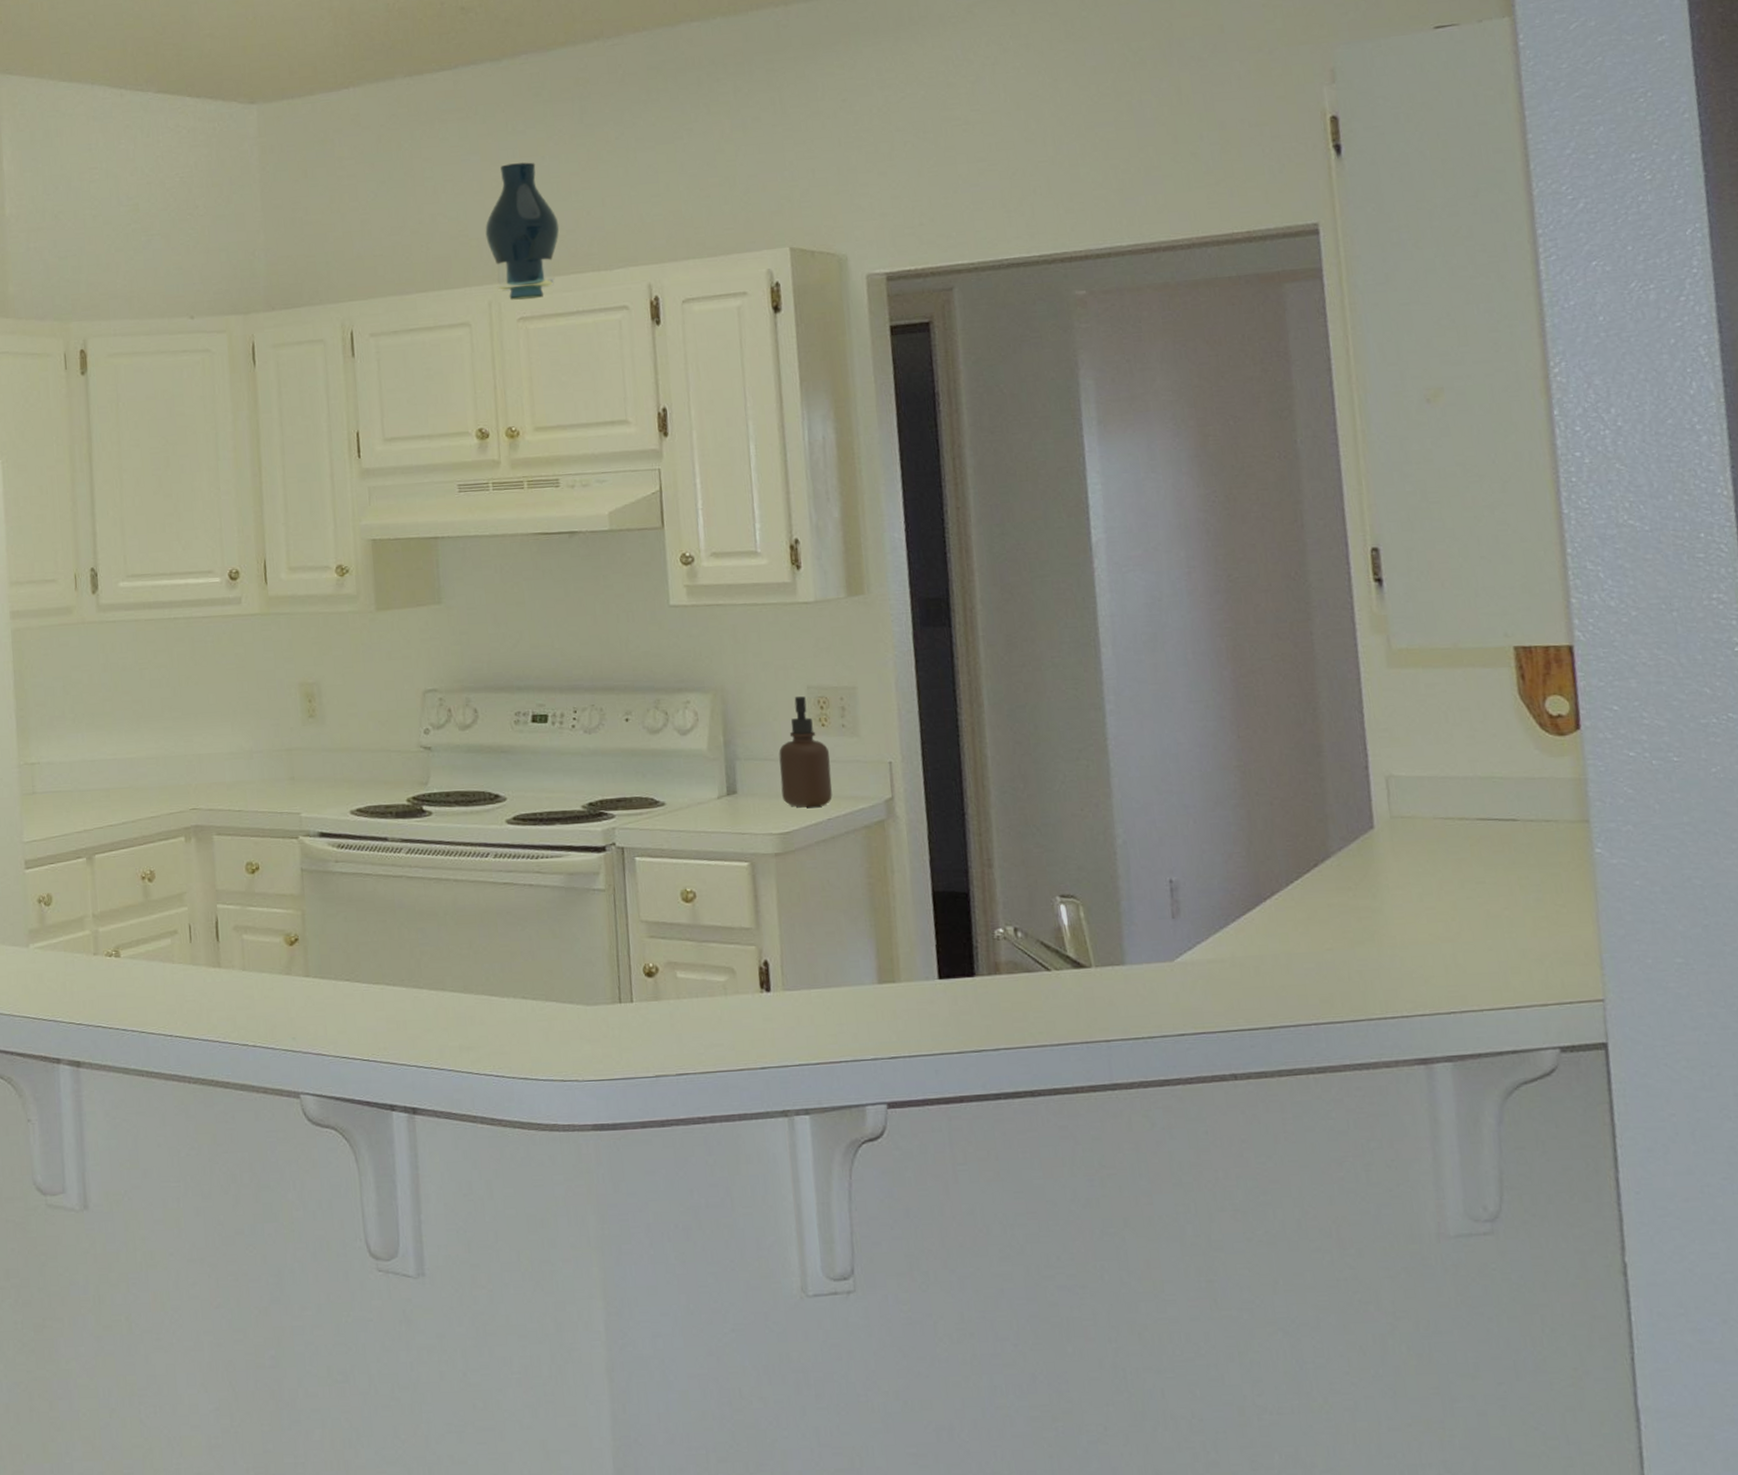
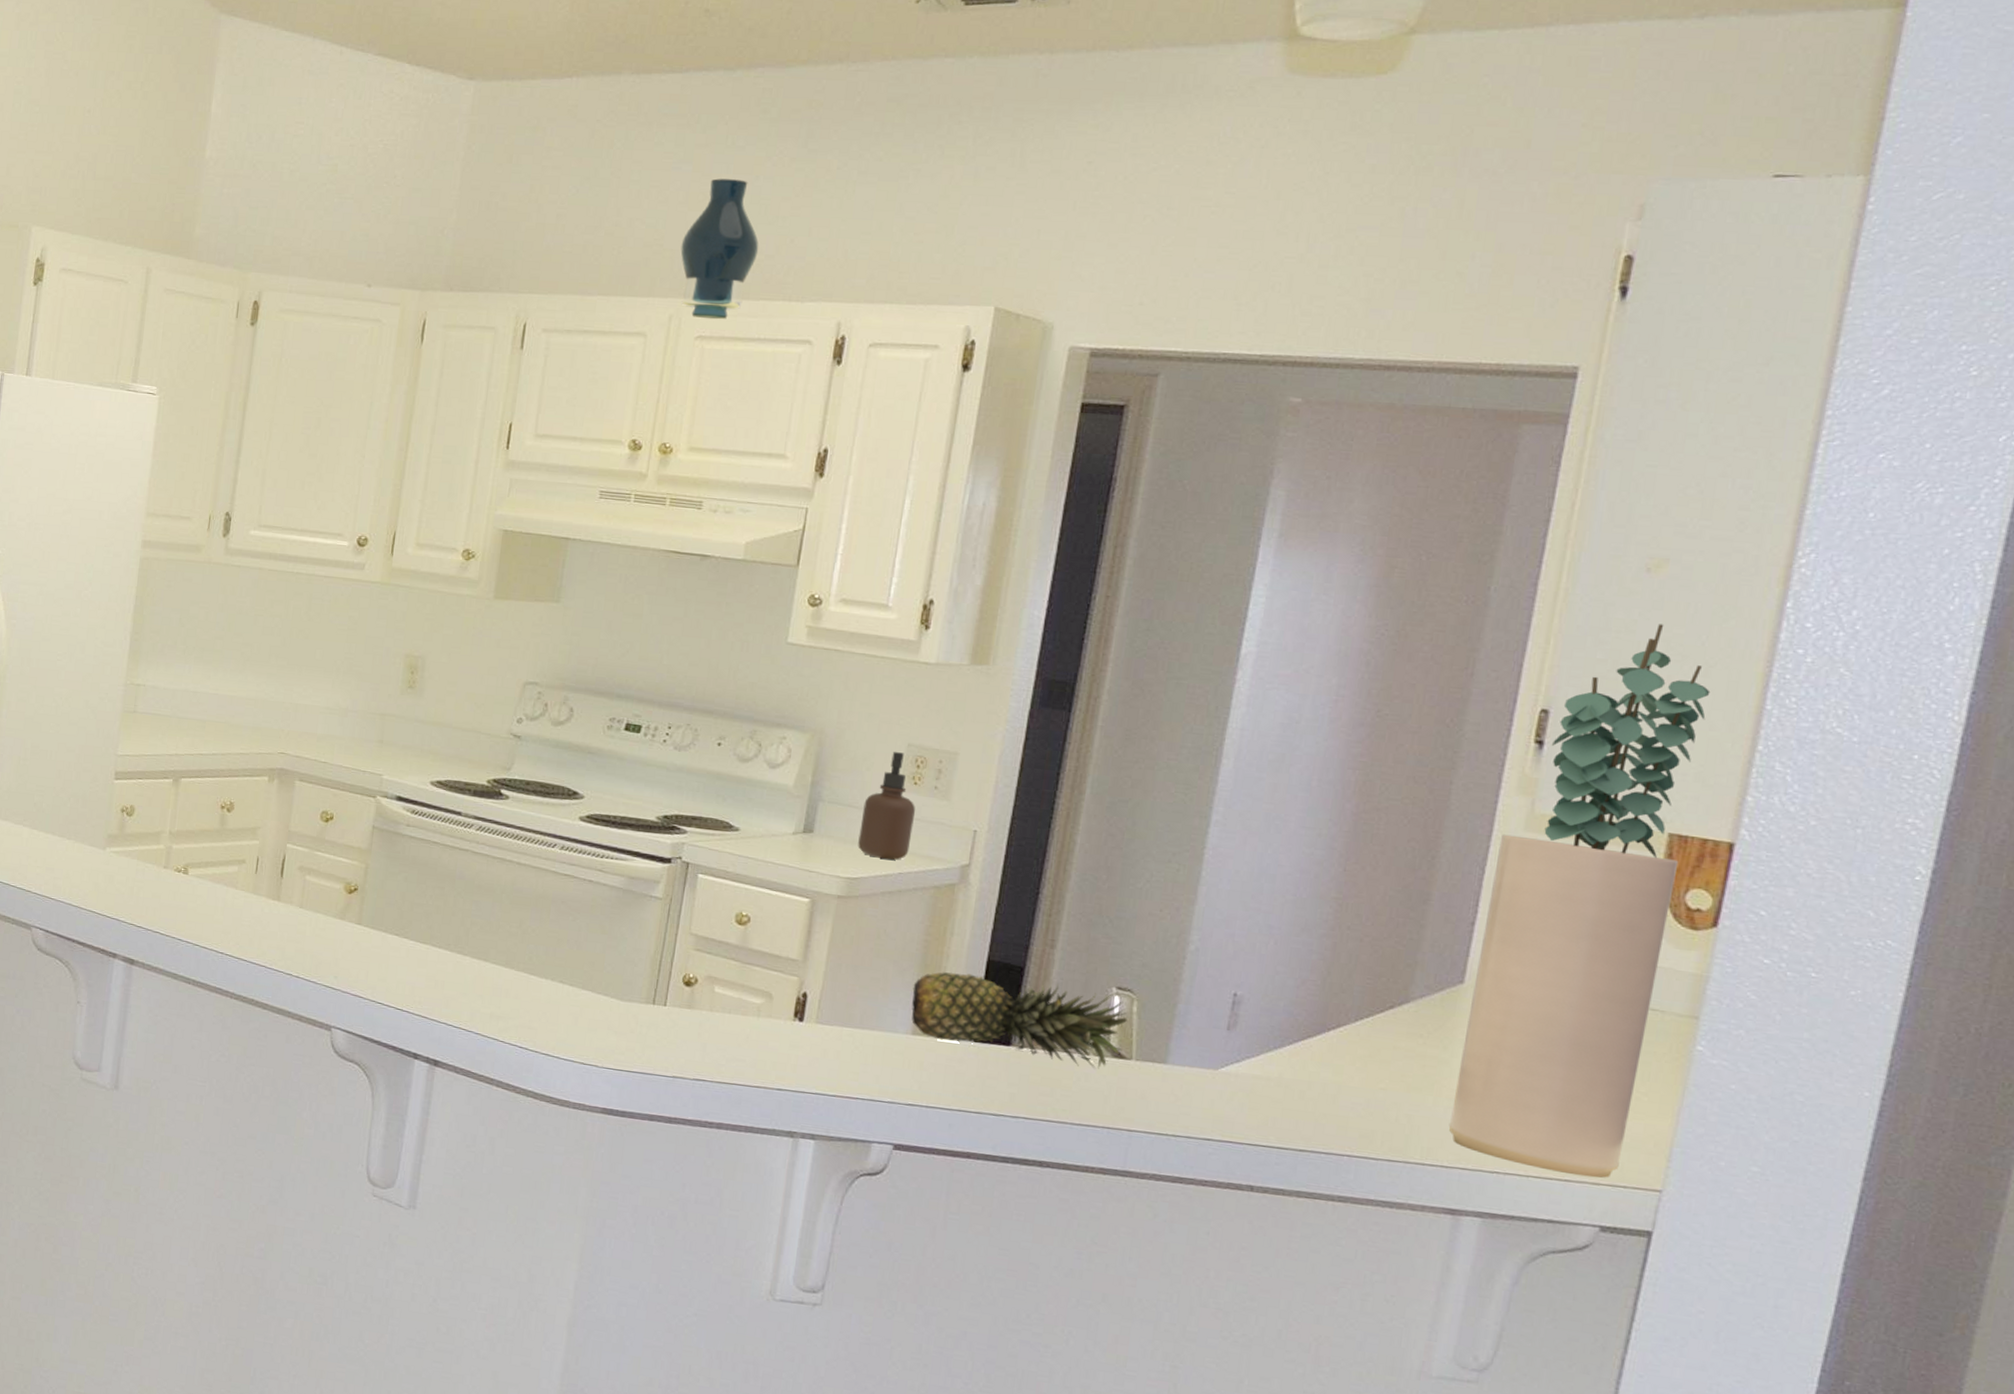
fruit: none [867,902,1080,985] -> present [911,972,1127,1069]
vase: none [1368,449,1560,1001] -> present [1449,624,1711,1179]

